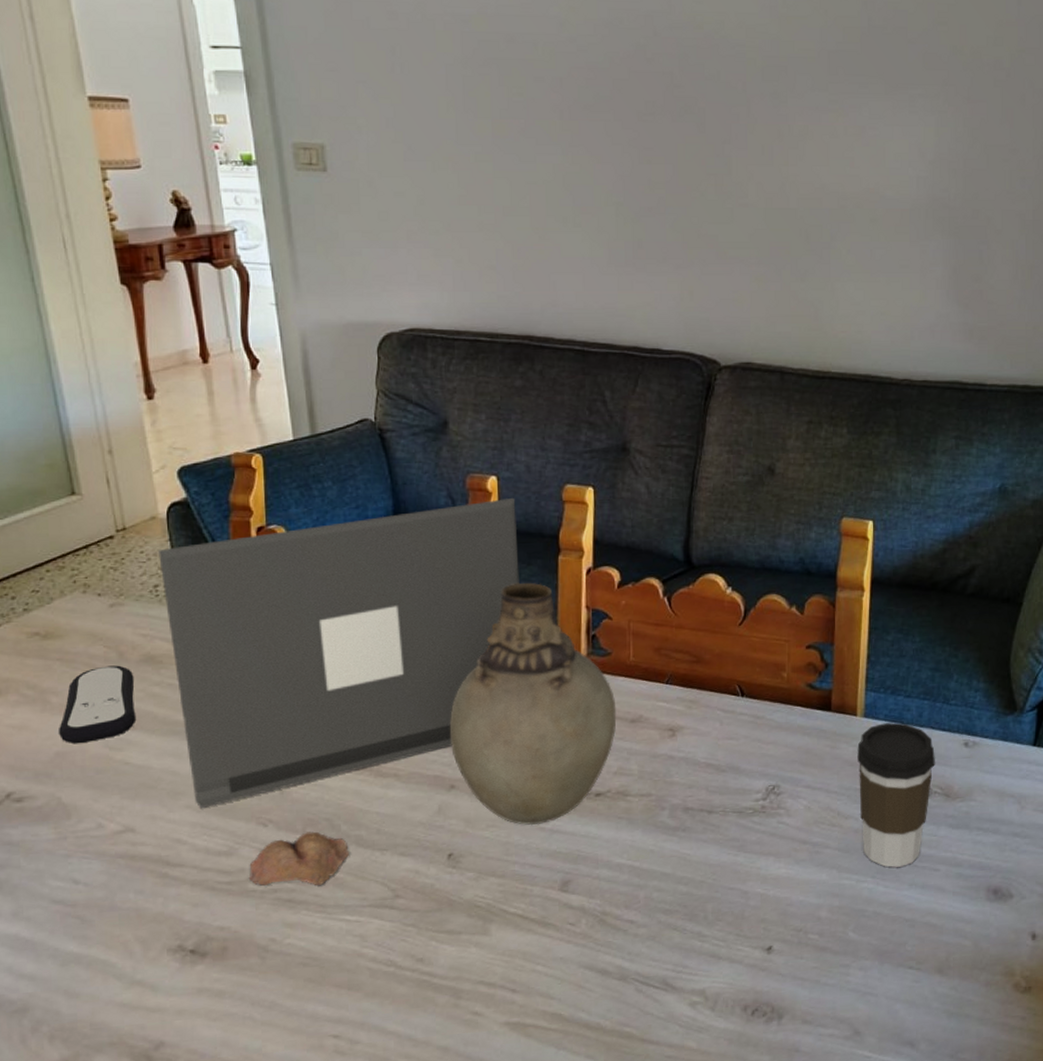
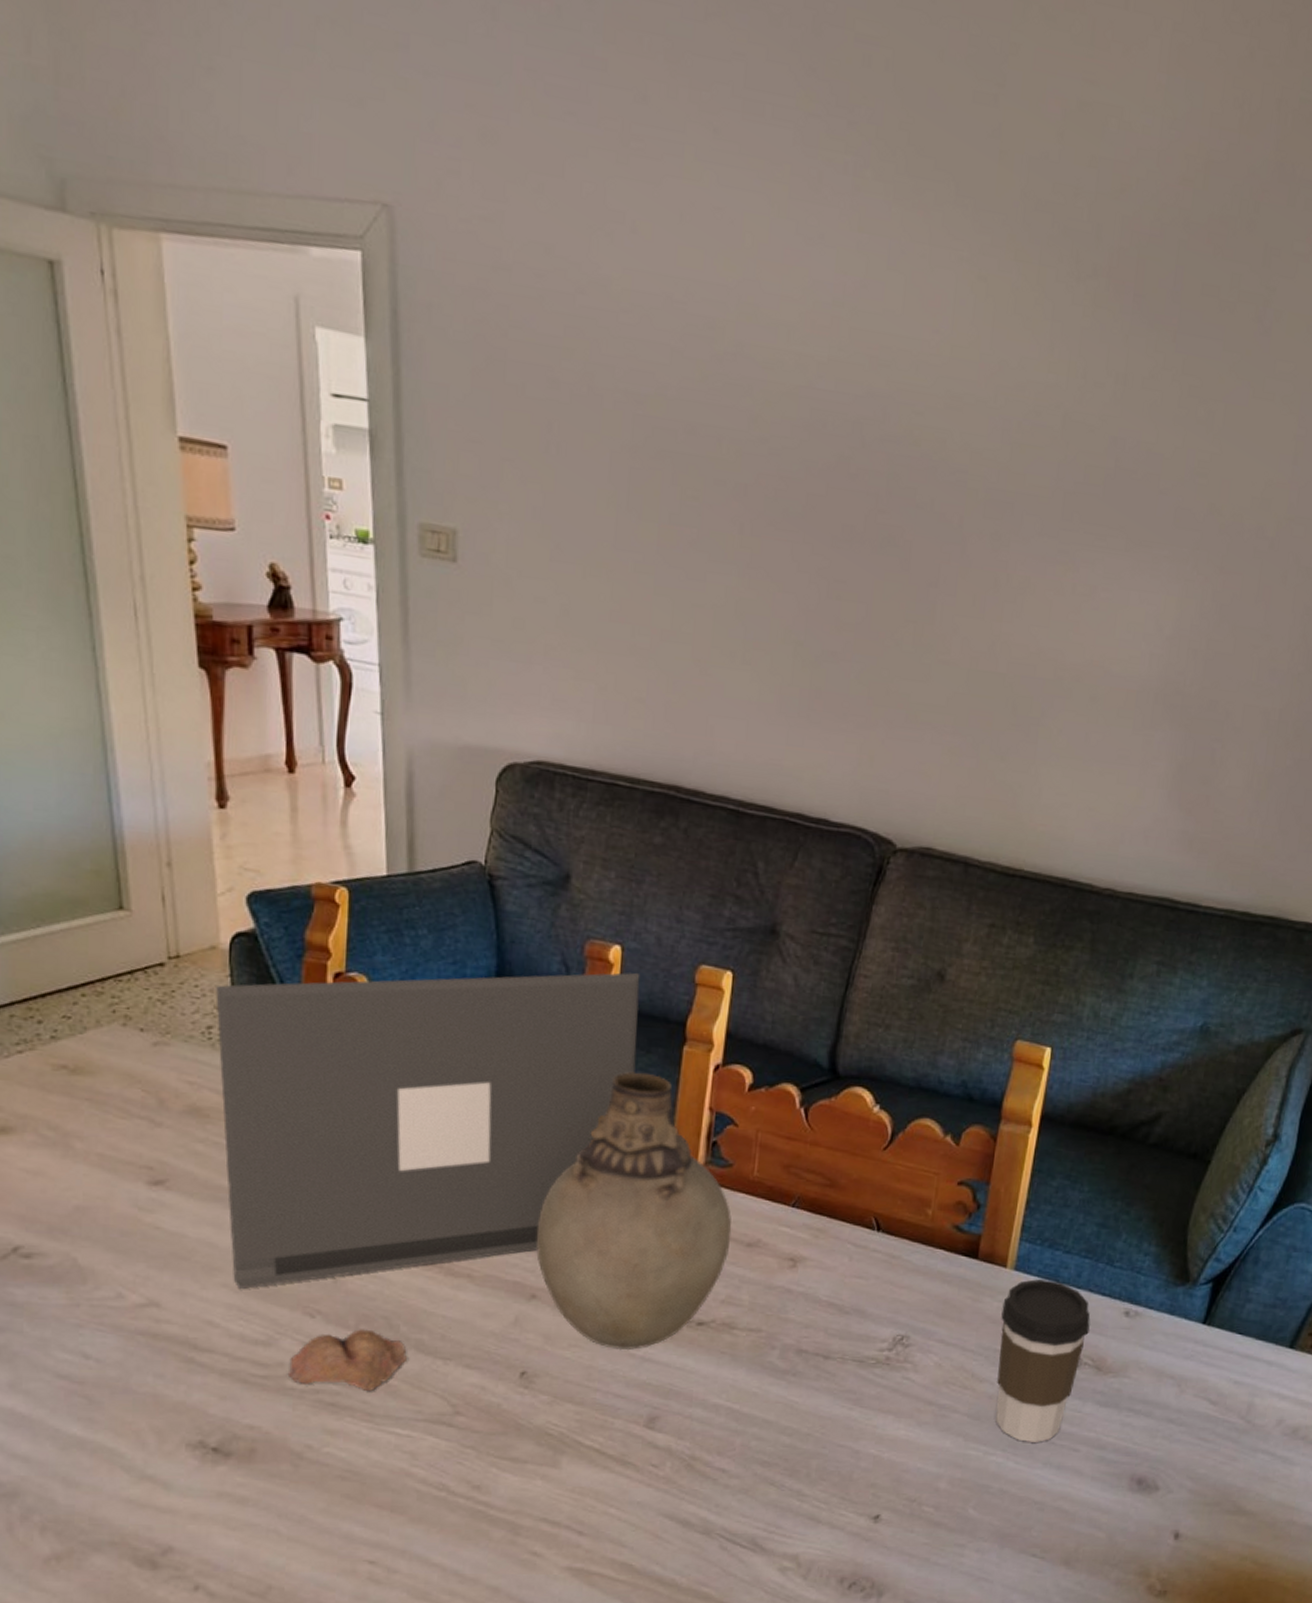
remote control: present [59,665,137,744] -> none [81,1113,175,1200]

